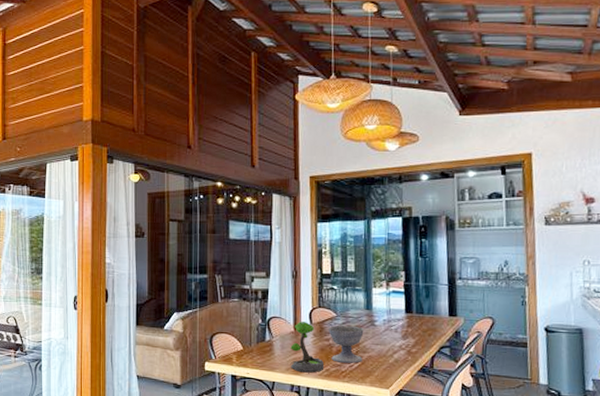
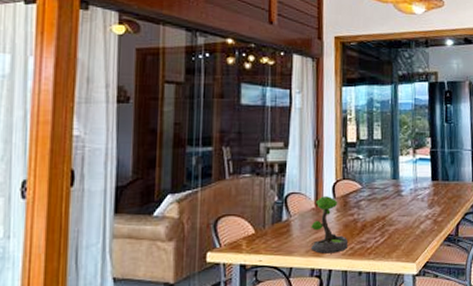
bowl: present [328,326,364,363] -> none [353,198,390,239]

